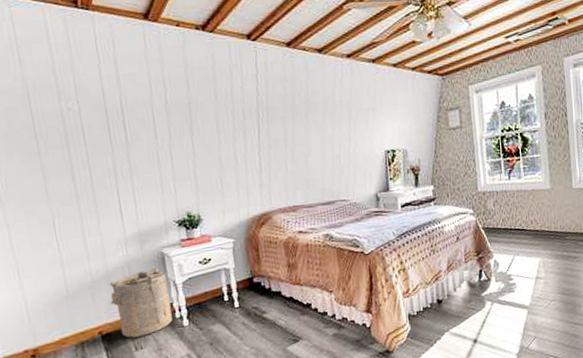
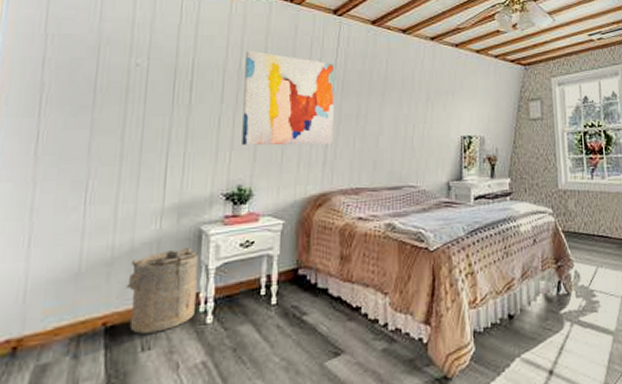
wall art: none [169,85,267,176] -> present [241,51,335,146]

